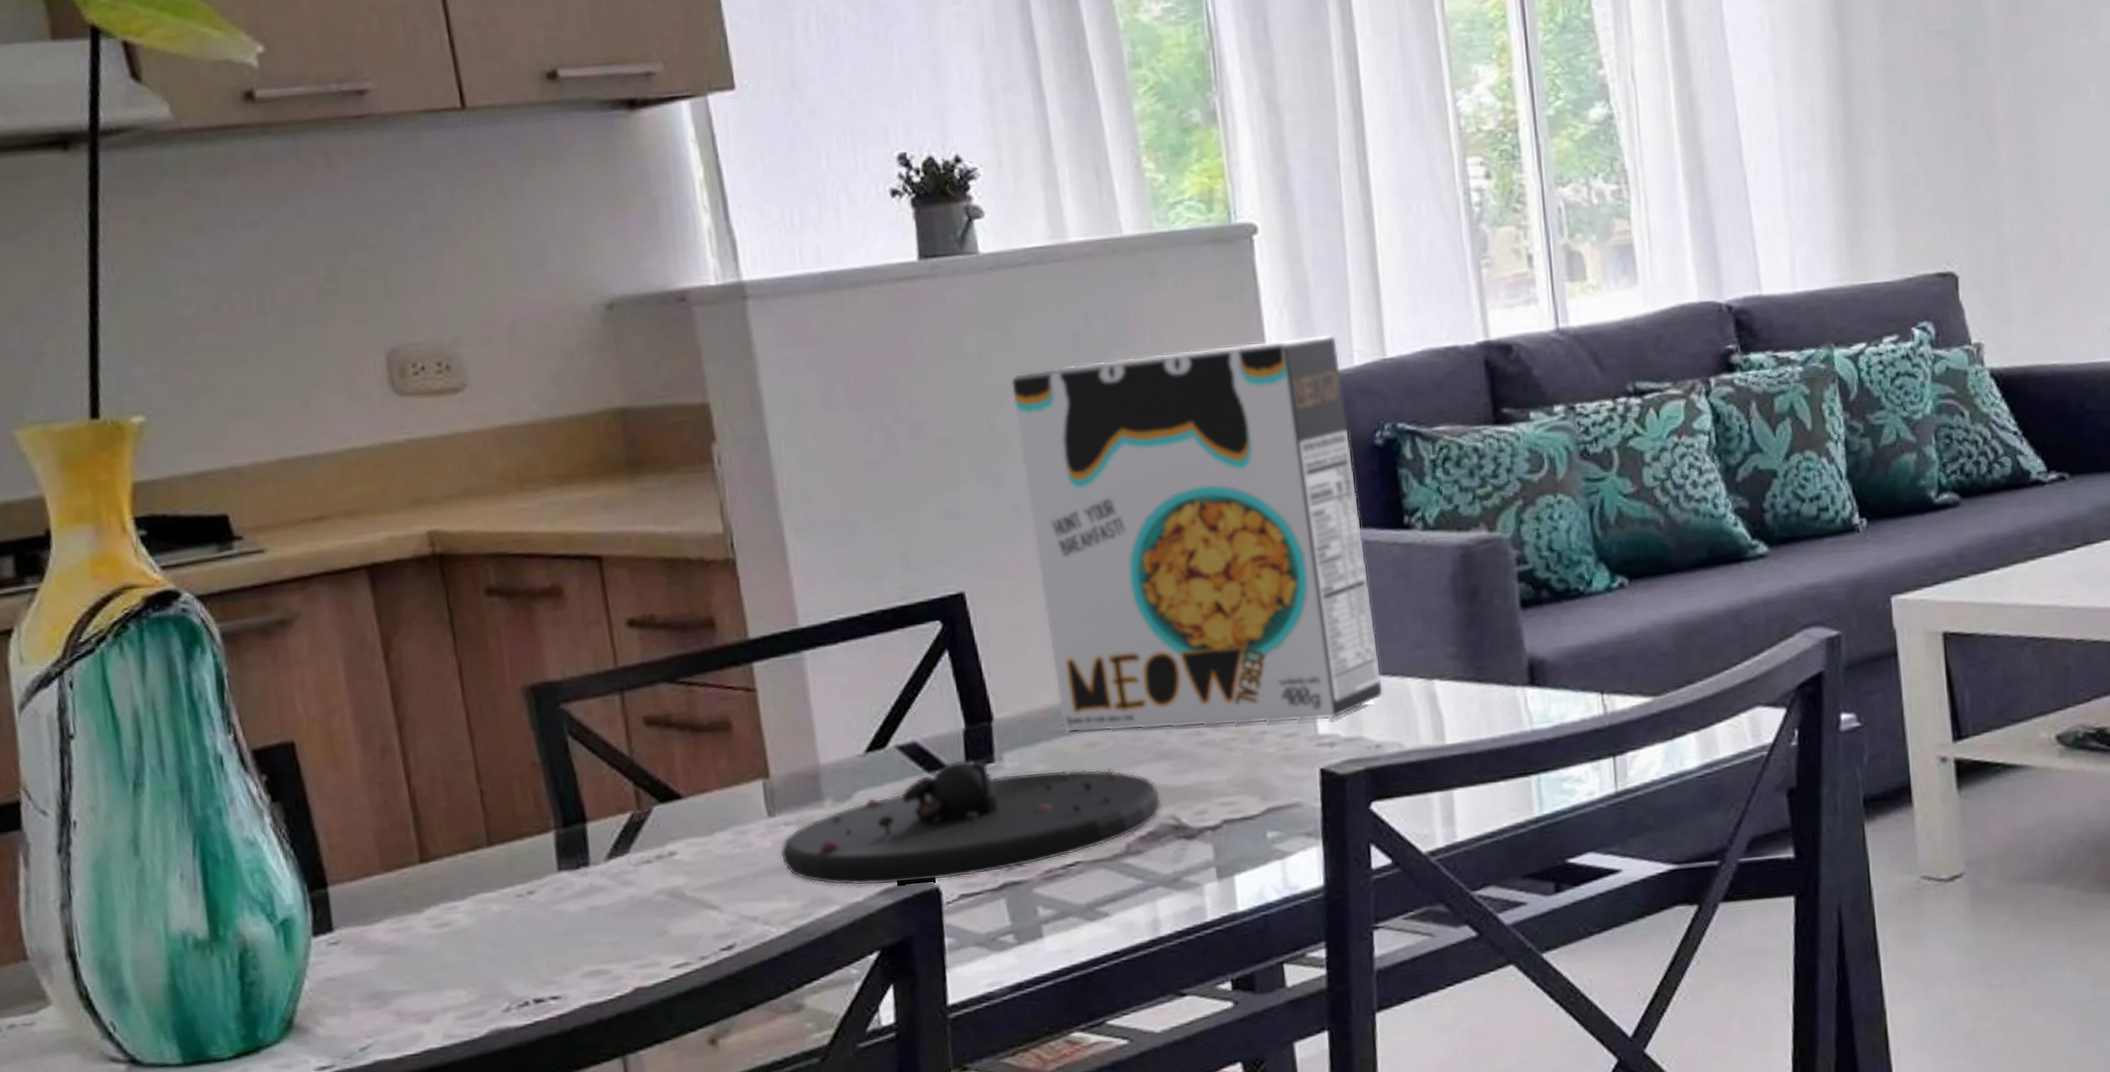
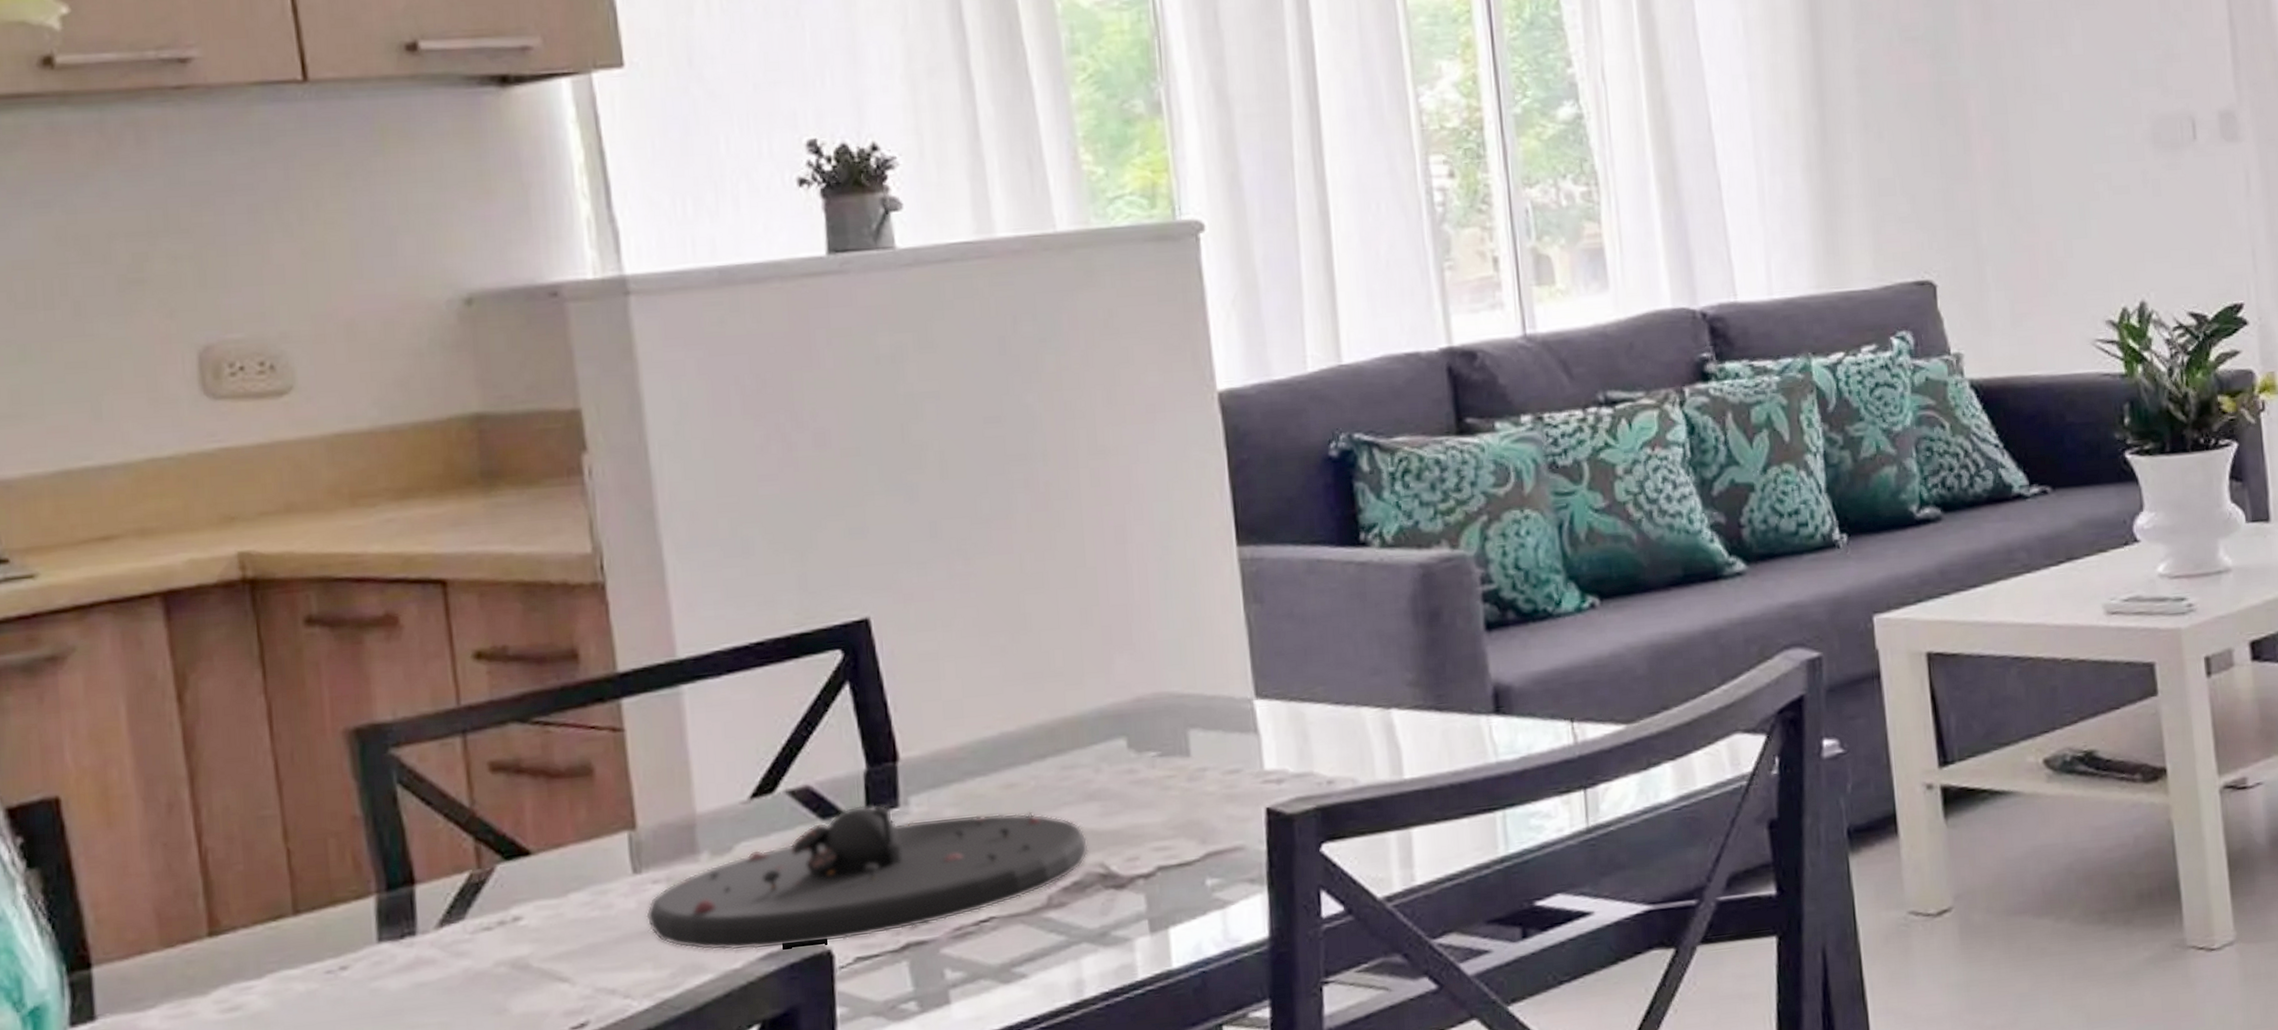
cereal box: present [1010,333,1384,733] -> none [928,338,1337,773]

